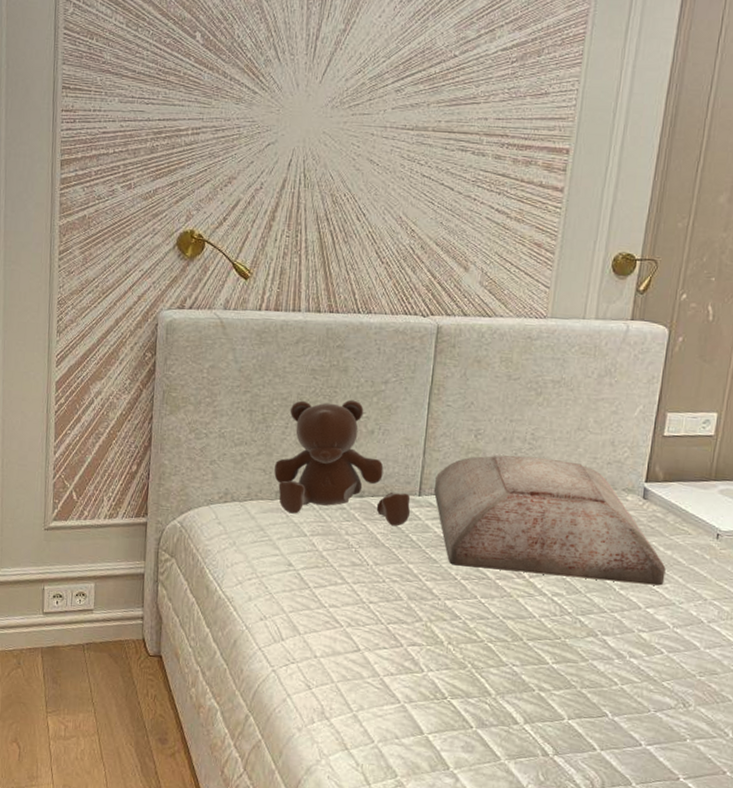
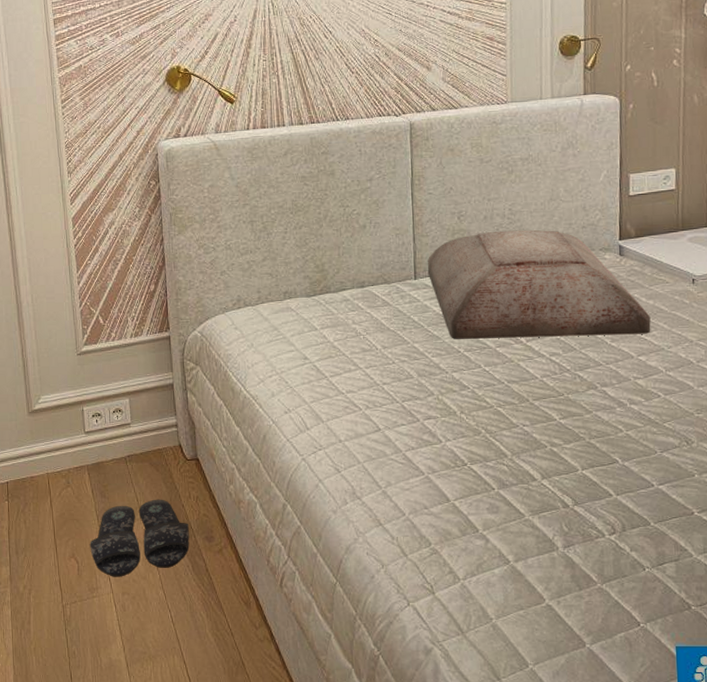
slippers: none [34,692,142,768] -> present [90,499,190,576]
teddy bear: present [274,399,411,527] -> none [279,199,410,311]

